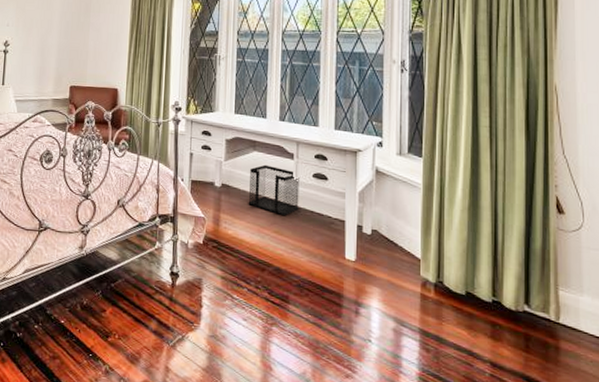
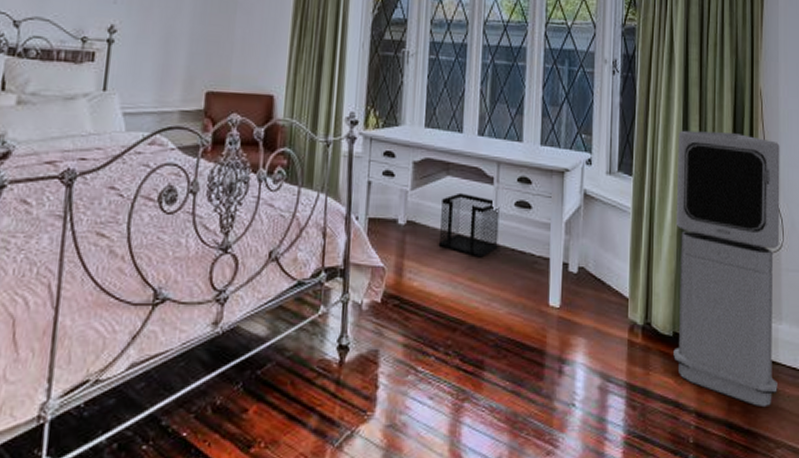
air purifier: none [466,120,579,367] -> present [673,130,780,406]

